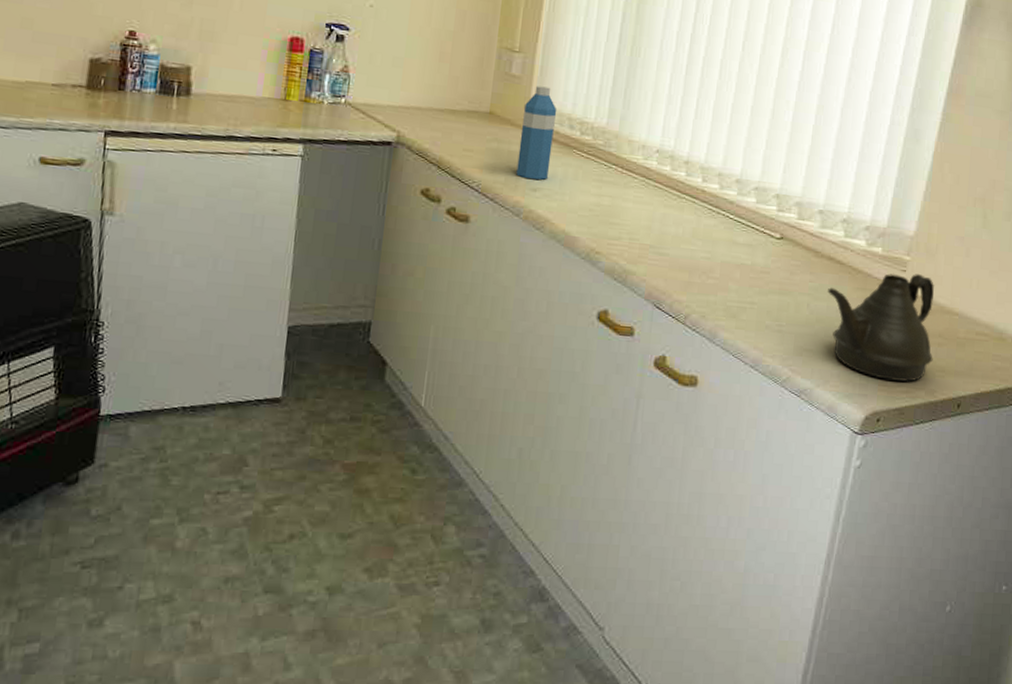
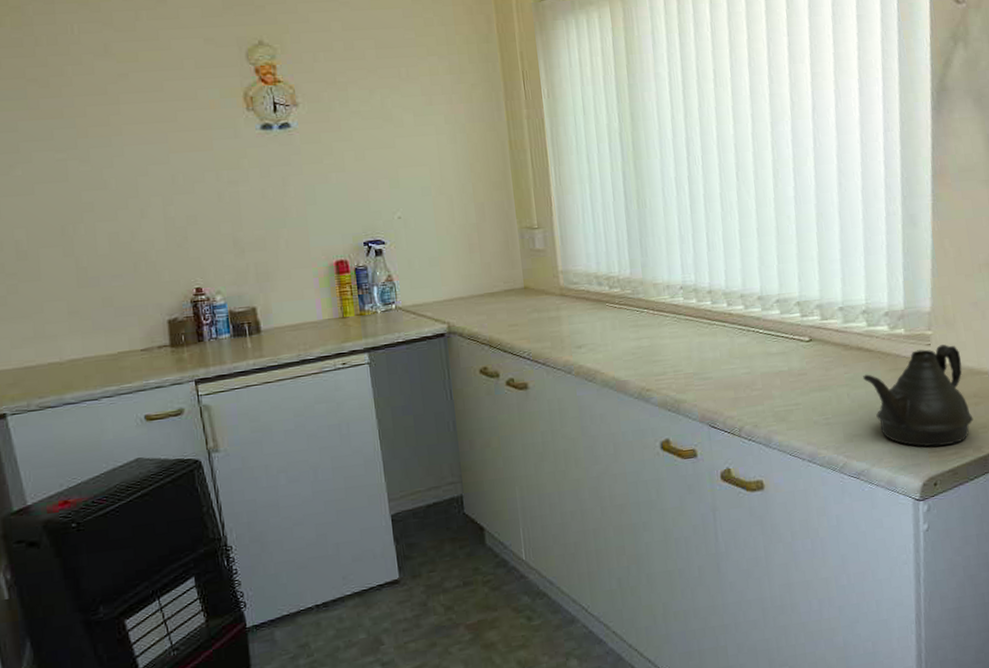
water bottle: present [516,86,557,180] -> none [554,253,589,339]

